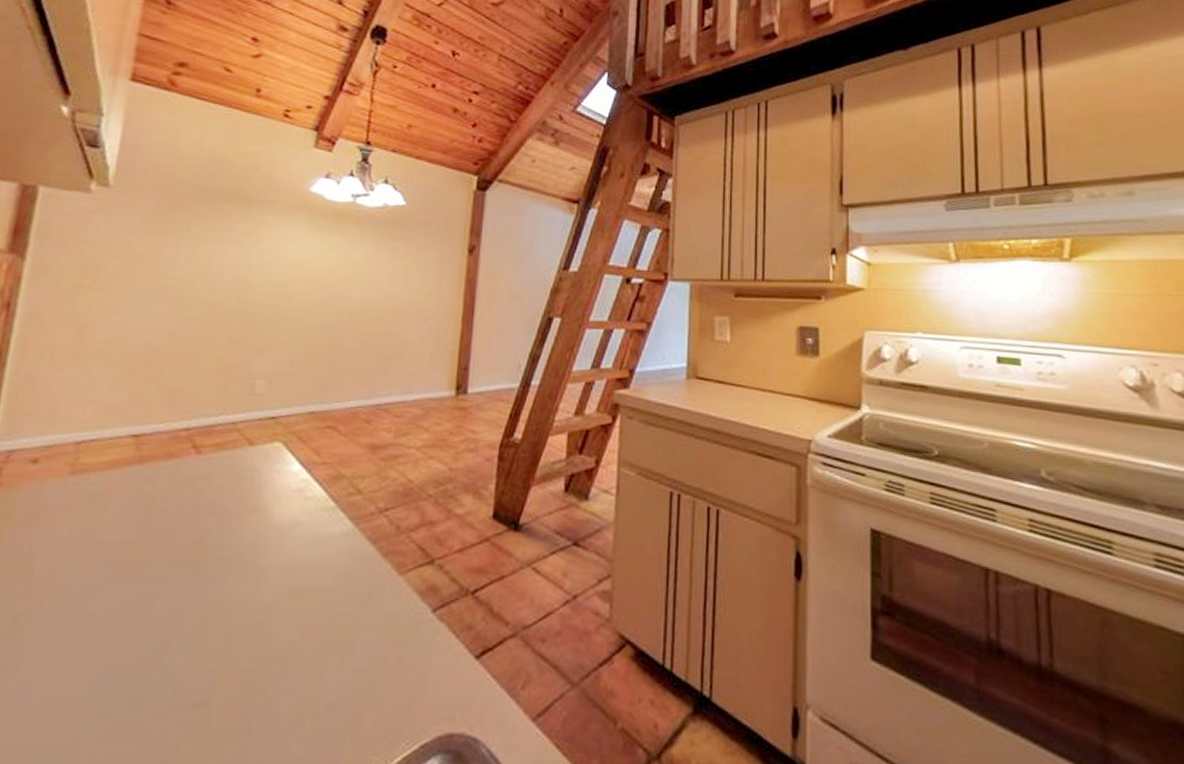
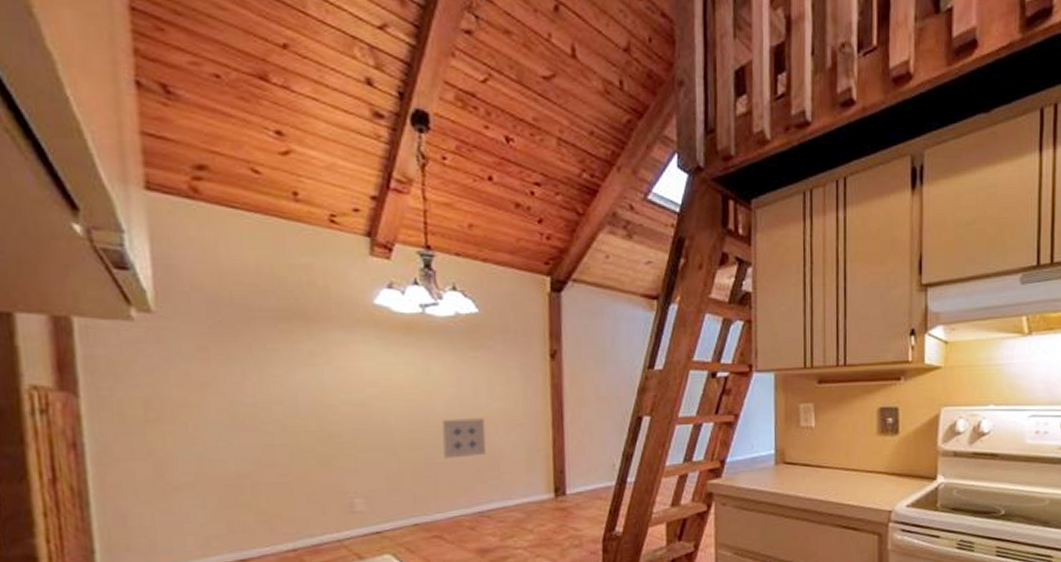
wall art: none [351,306,397,347] -> present [442,418,486,459]

